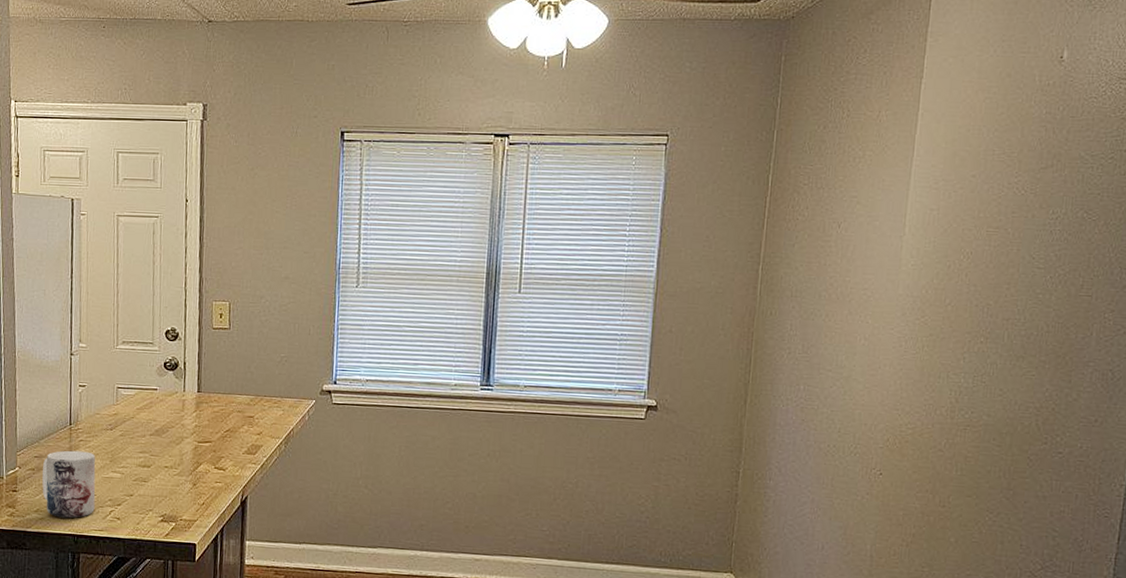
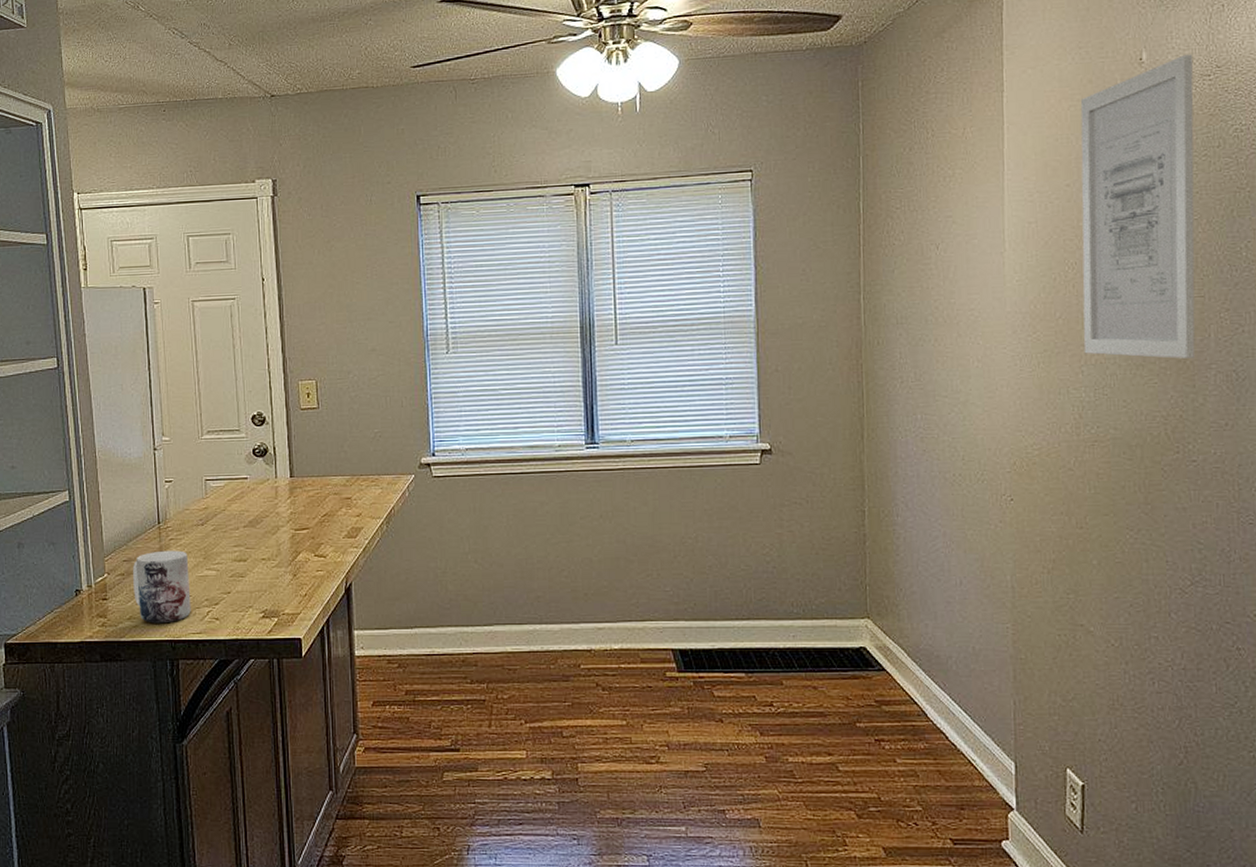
wall art: none [968,56,1114,354] -> present [1080,54,1196,359]

